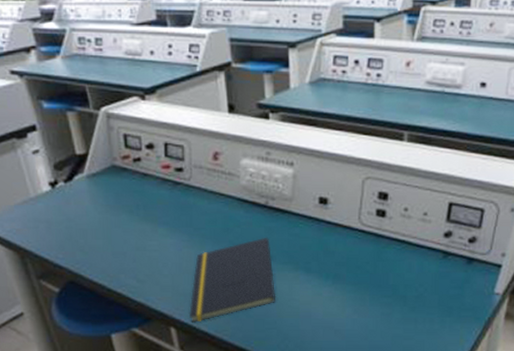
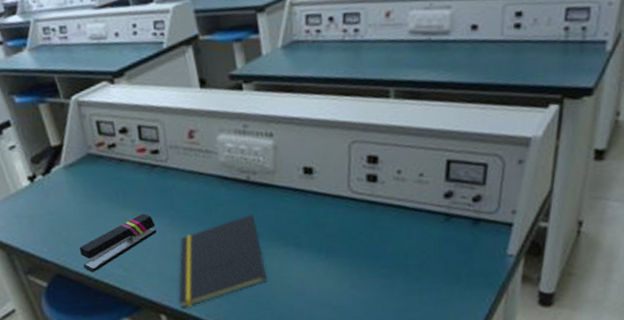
stapler: none [95,228,175,281] -> present [79,213,158,272]

